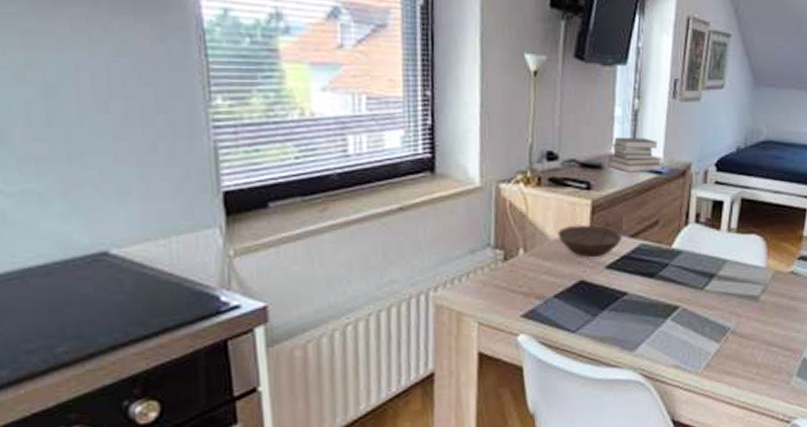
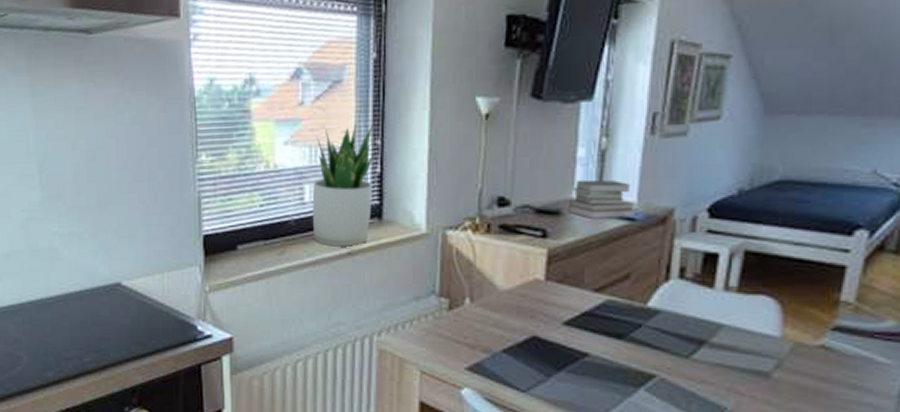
planter: none [357,72,428,202] -> present [312,123,377,247]
bowl: present [558,224,623,257] -> none [508,276,585,311]

